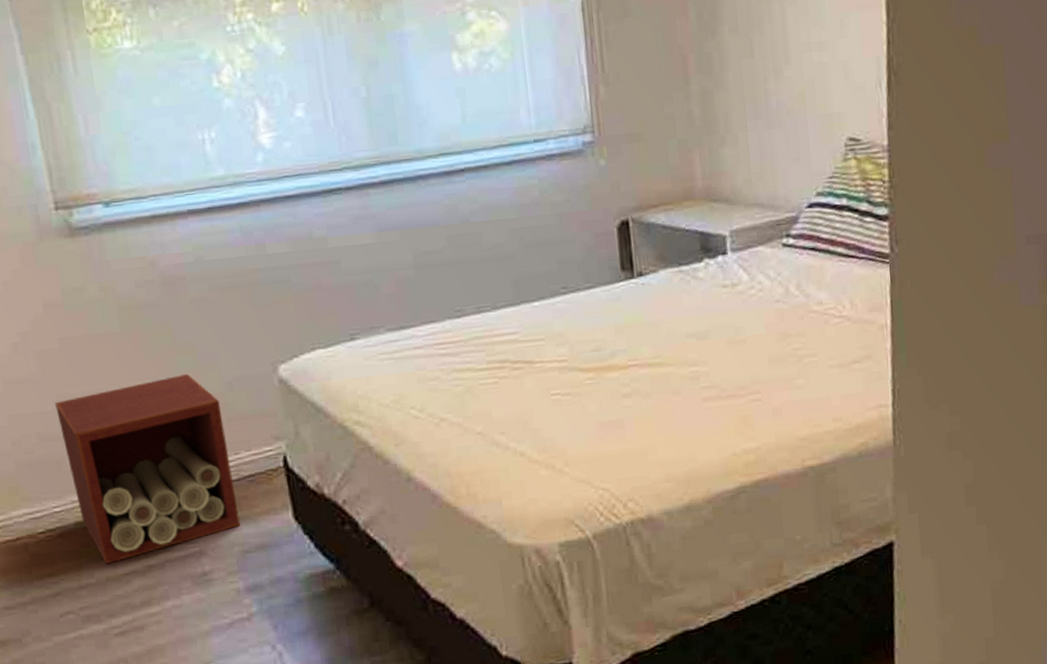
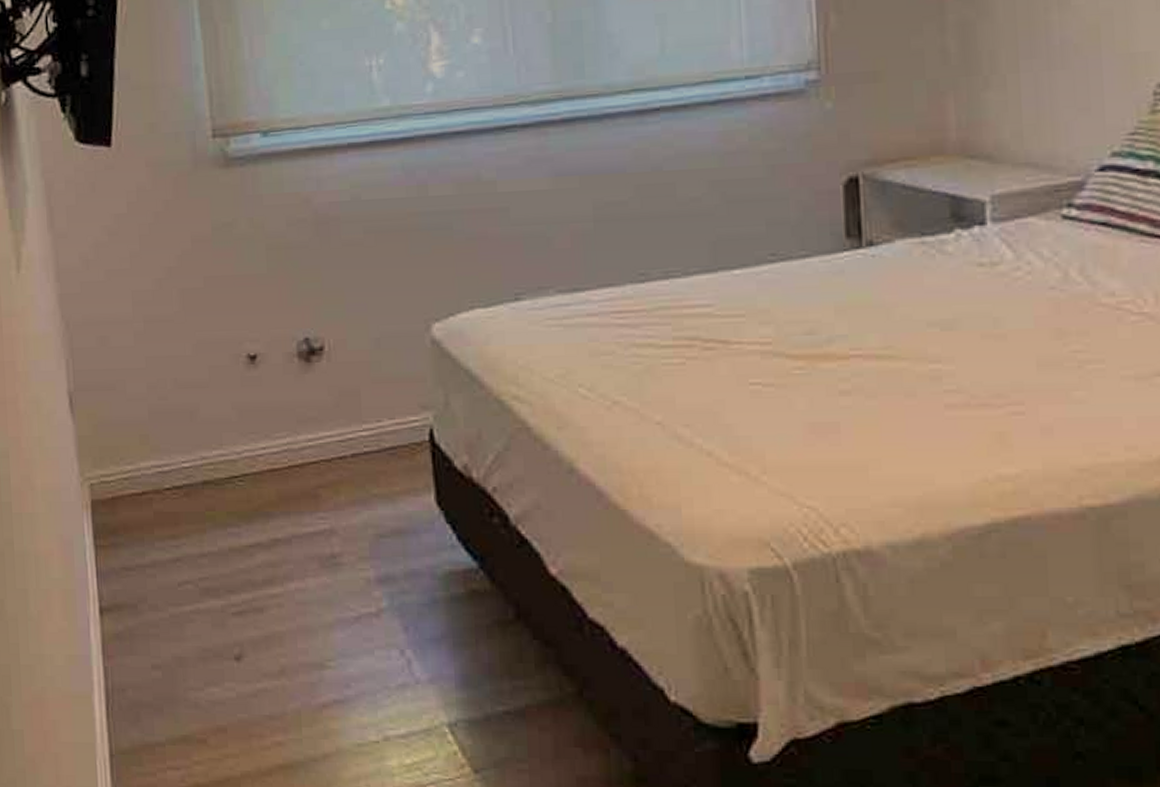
storage cube: present [55,373,240,565] -> none [194,325,376,533]

